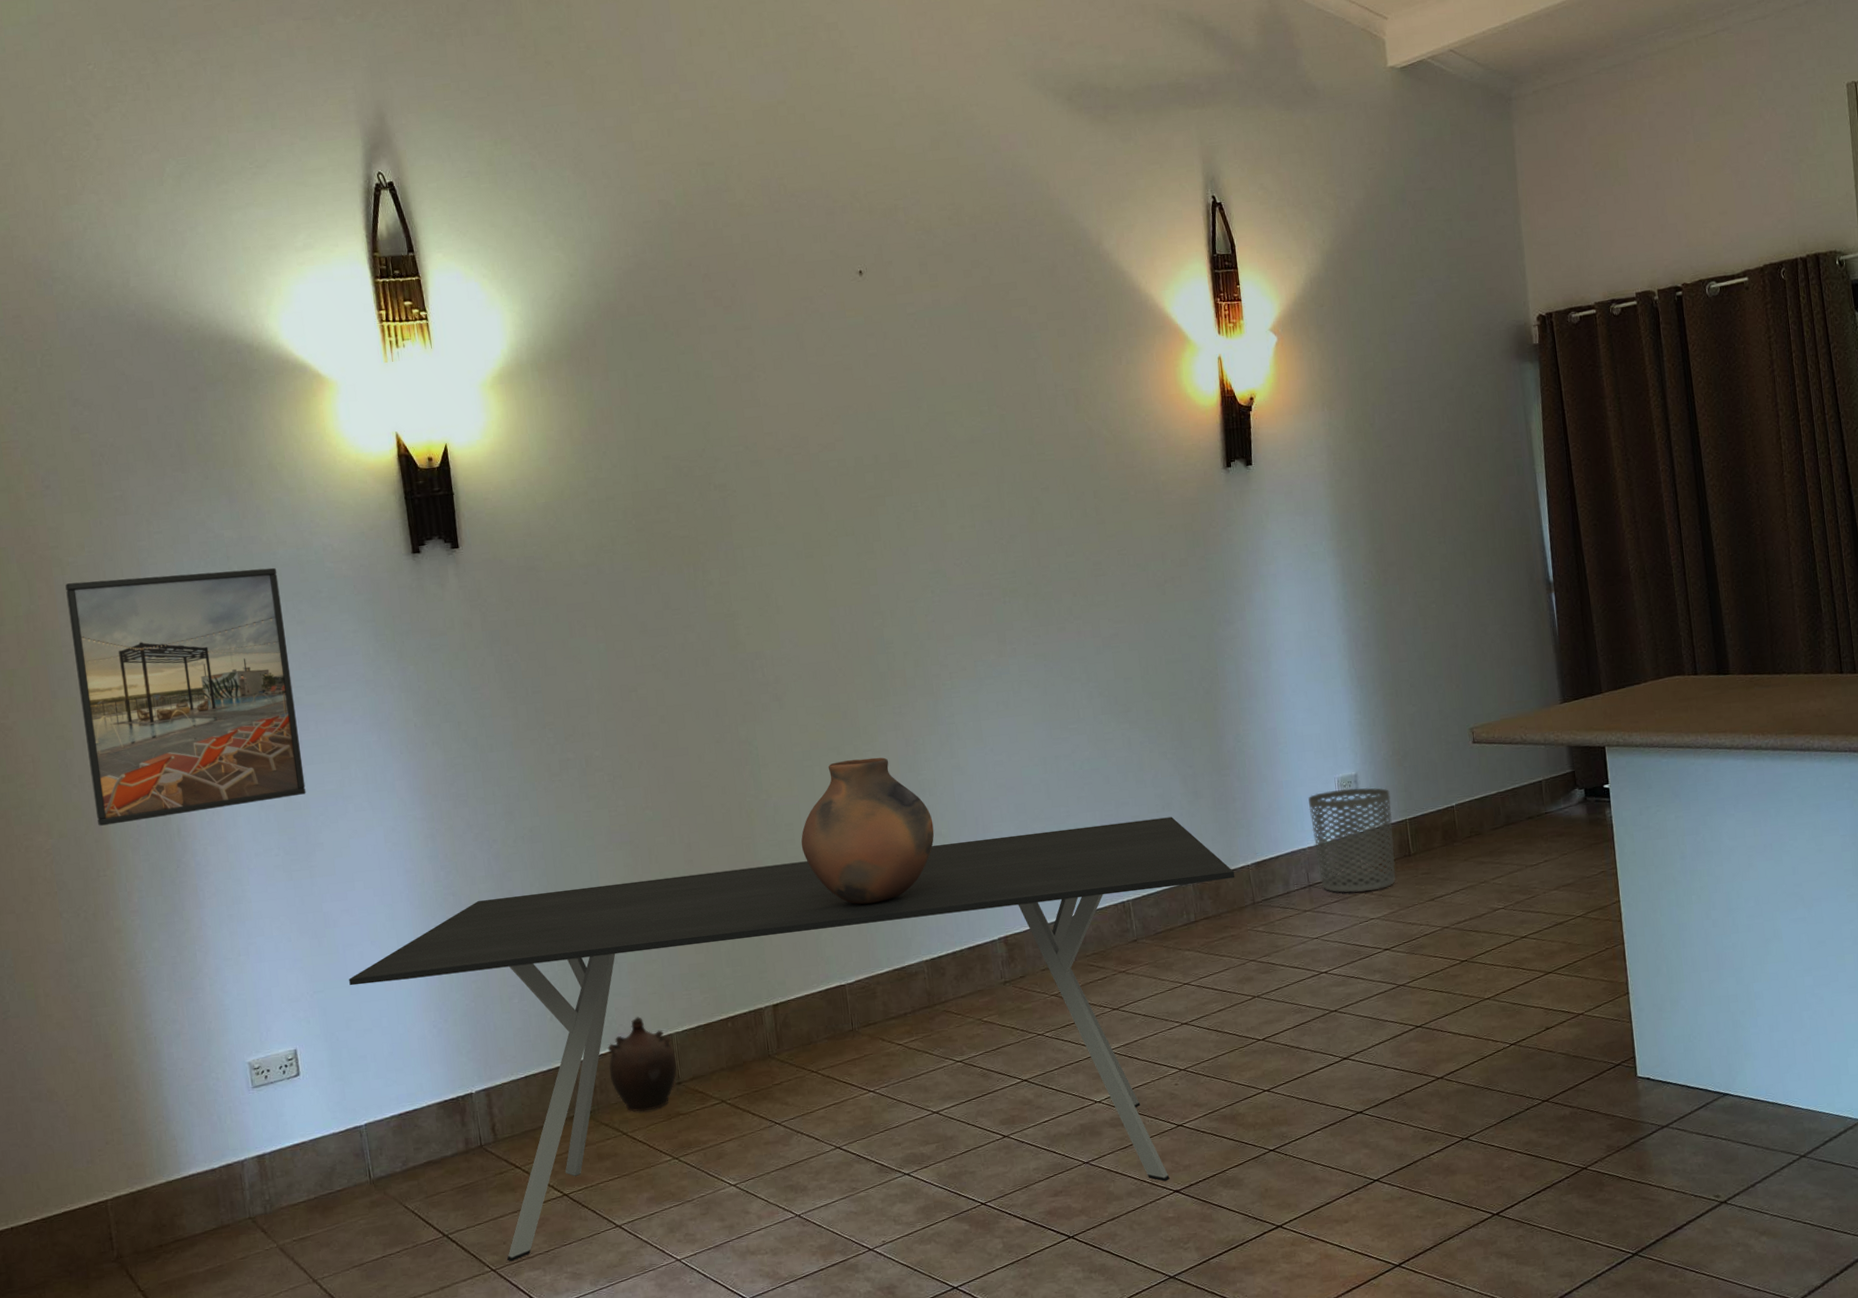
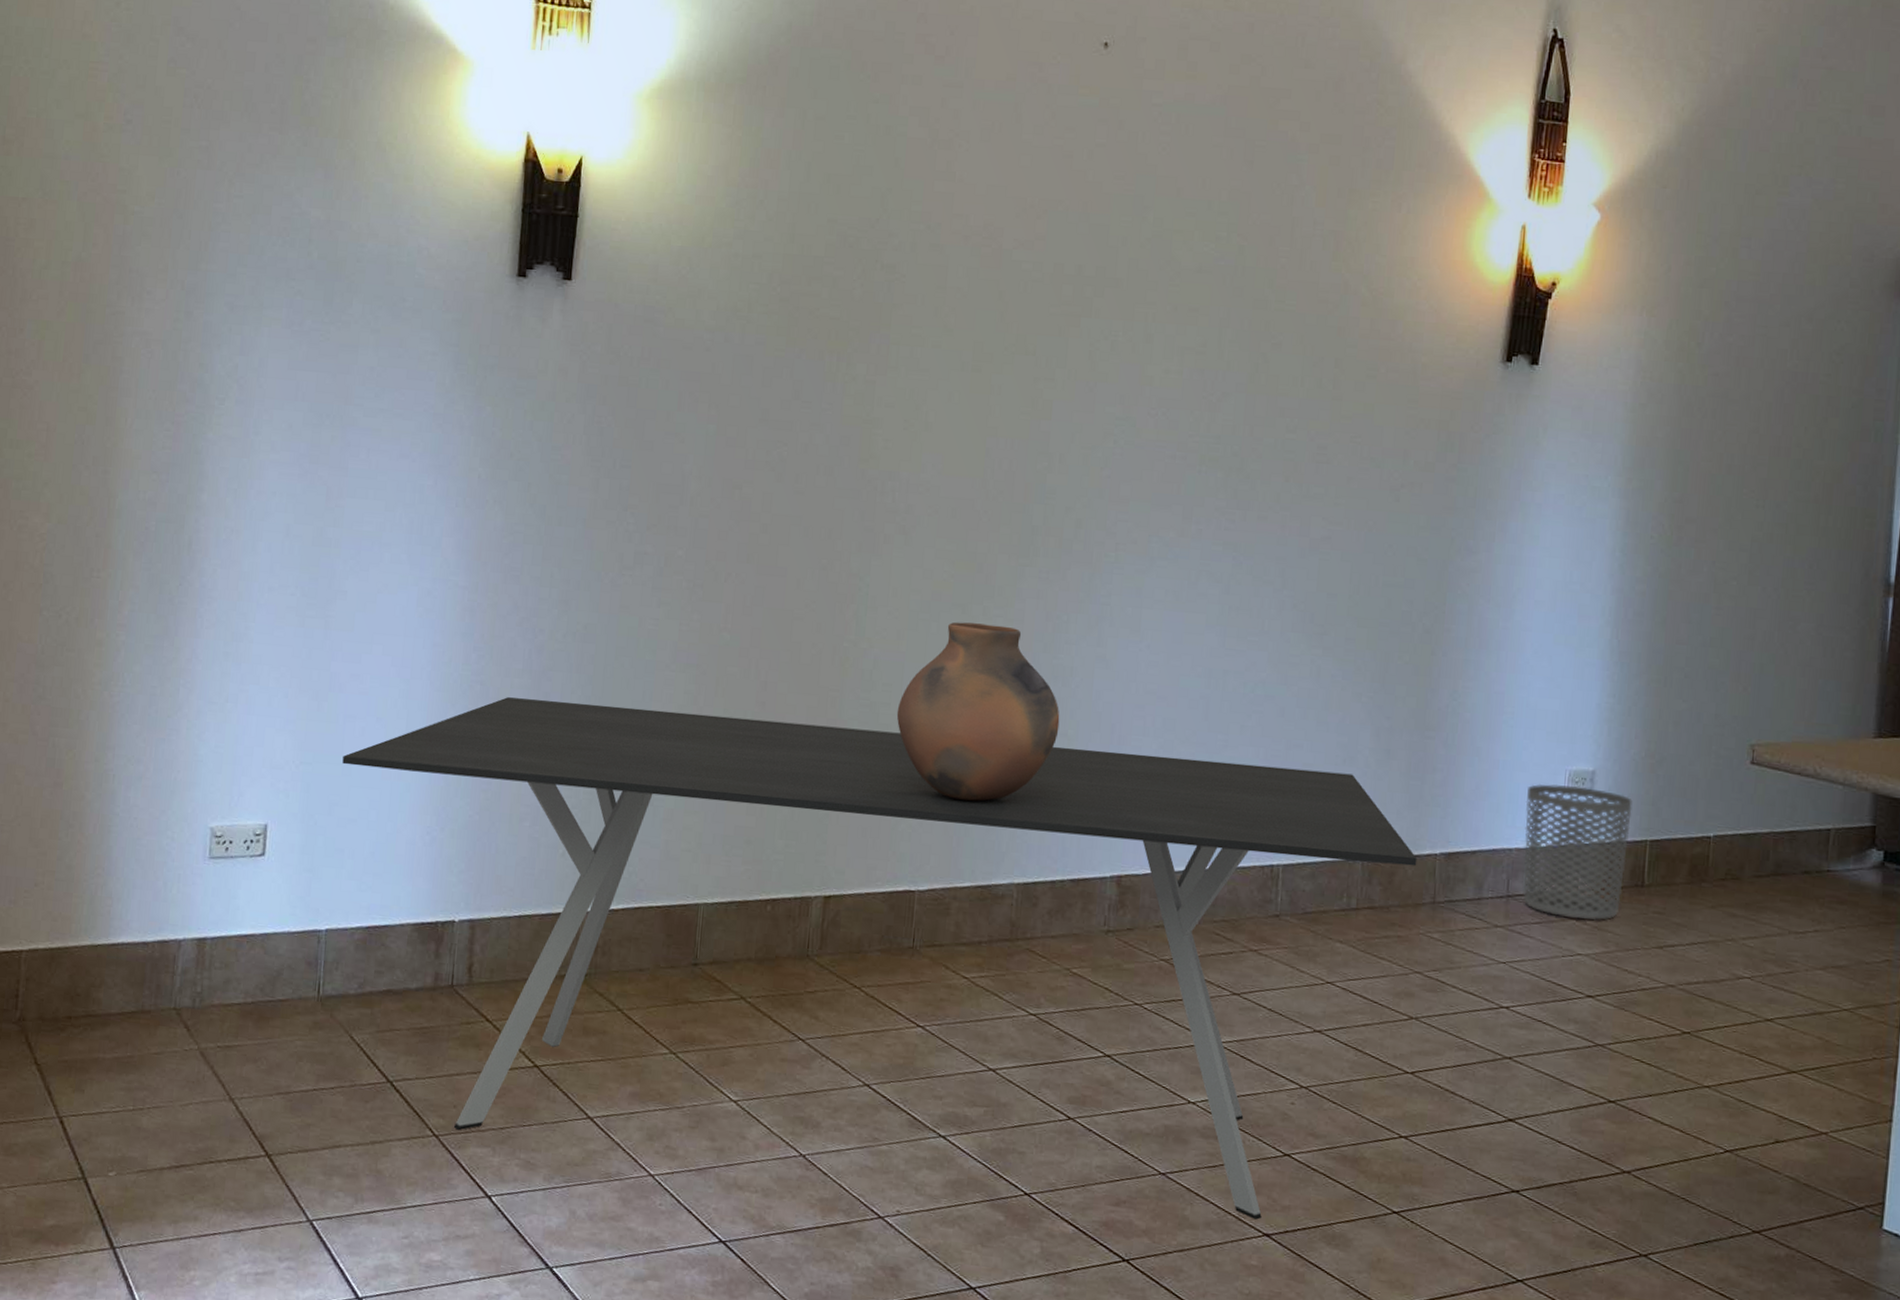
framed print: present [65,567,306,826] -> none [103,235,361,531]
ceramic jug: present [607,1017,677,1112] -> none [616,874,698,989]

